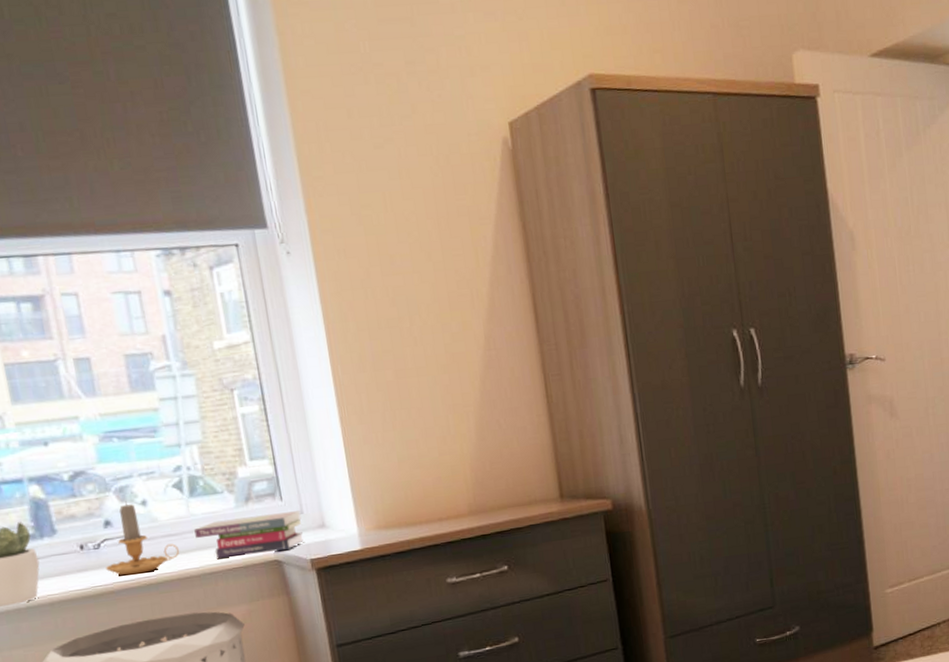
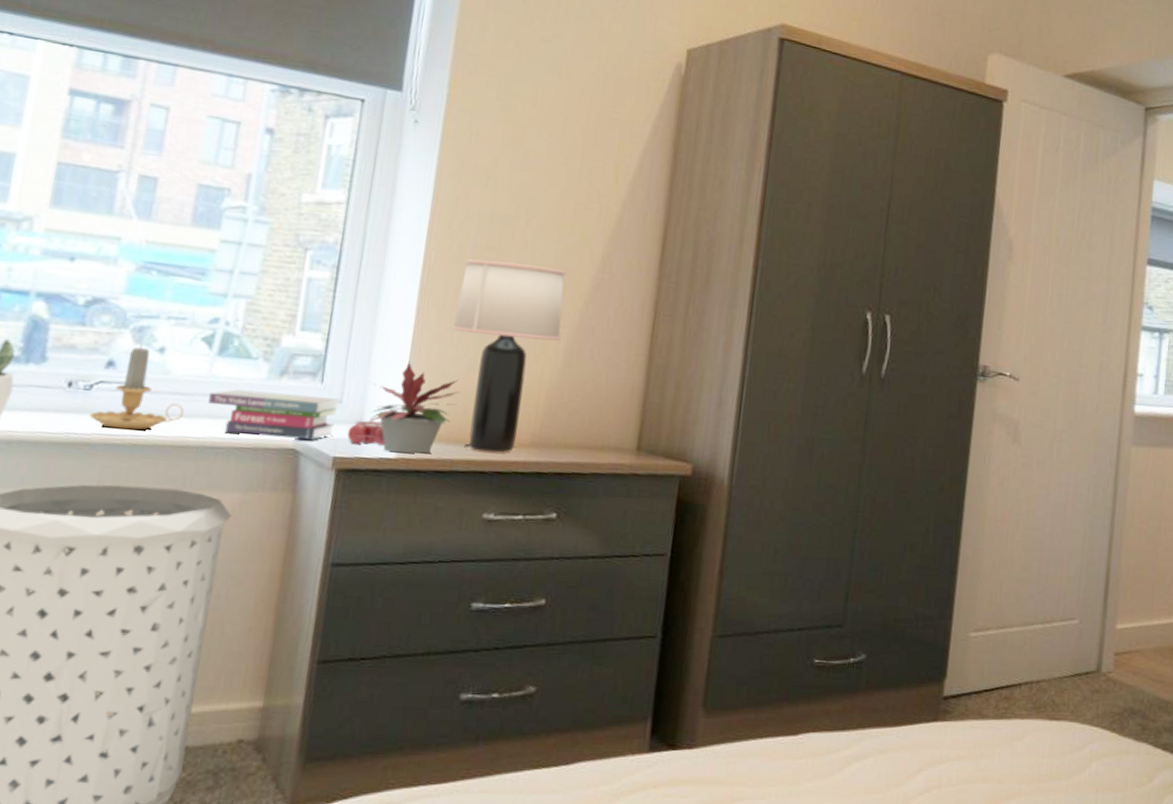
alarm clock: none [315,522,349,545] -> present [347,420,385,446]
potted plant: none [324,466,399,546] -> present [366,362,461,455]
table lamp: none [368,356,470,529] -> present [452,259,566,453]

